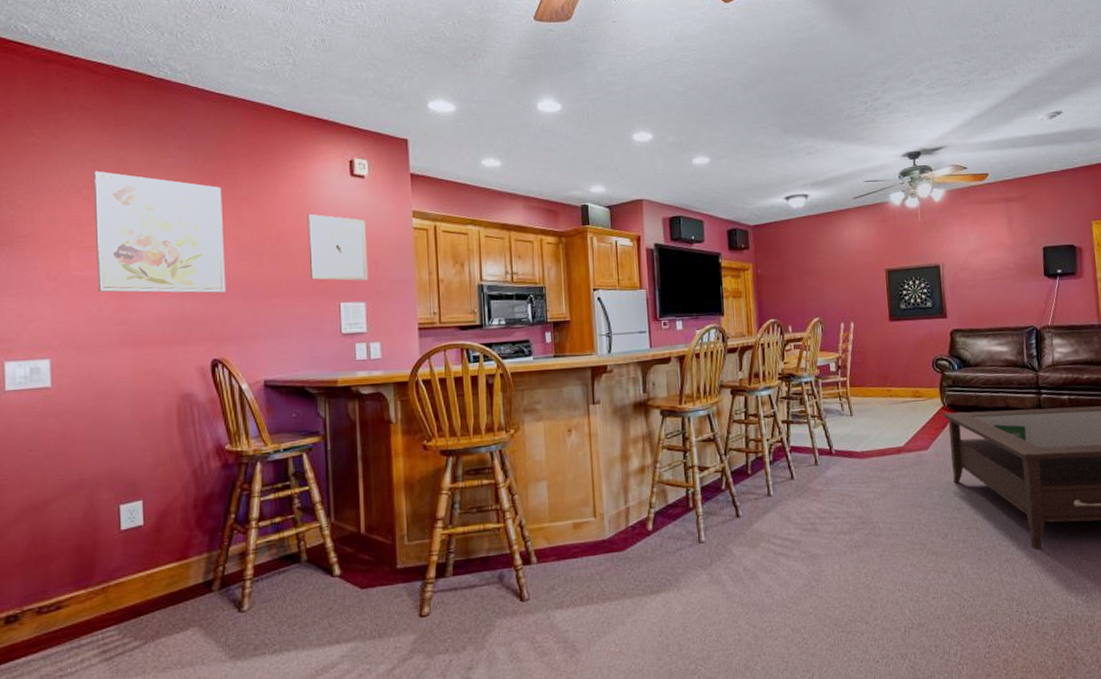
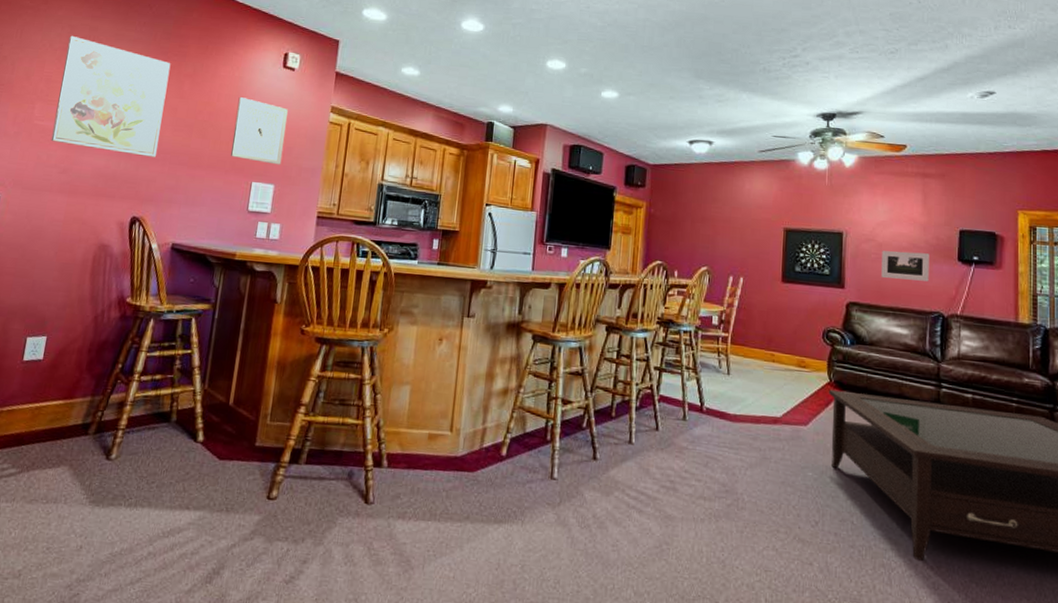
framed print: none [977,273,1021,302] -> present [881,250,929,282]

